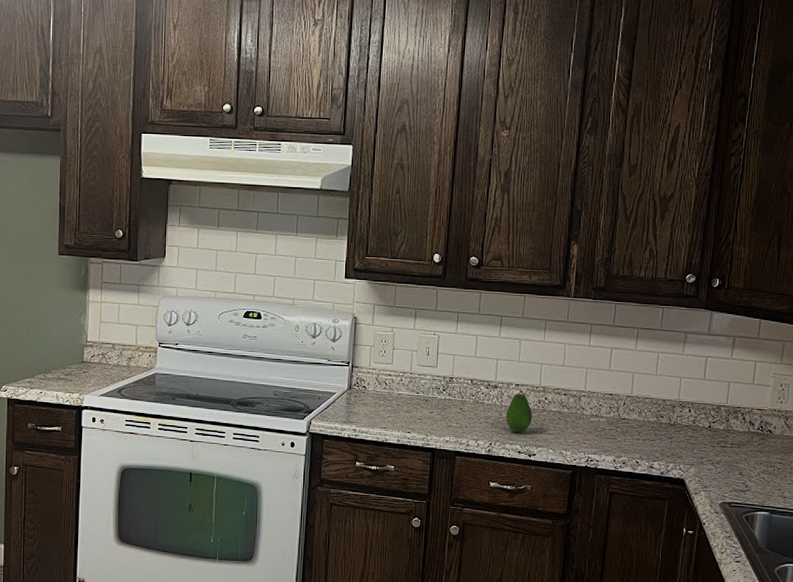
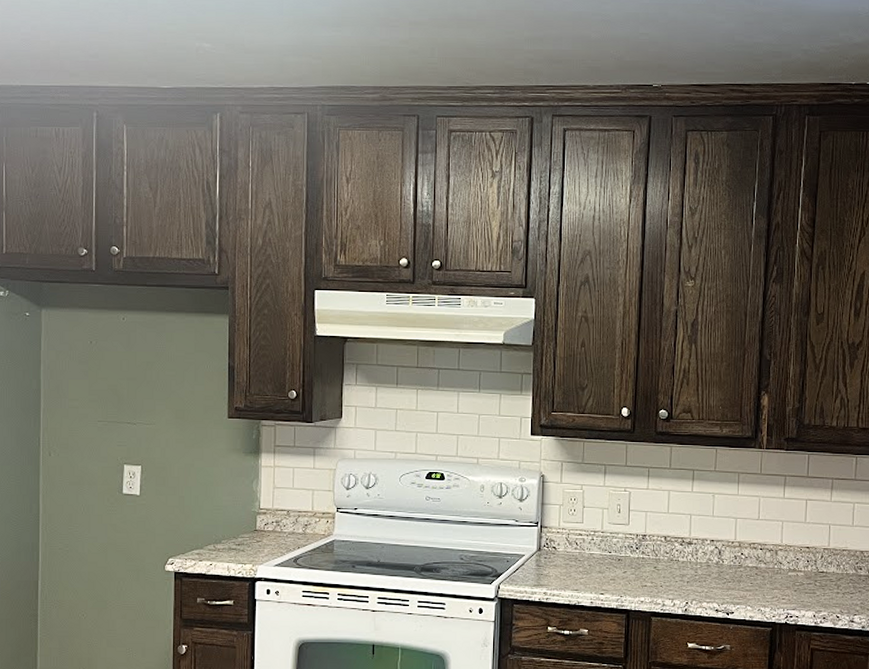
fruit: present [505,393,533,433] -> none [701,549,729,591]

